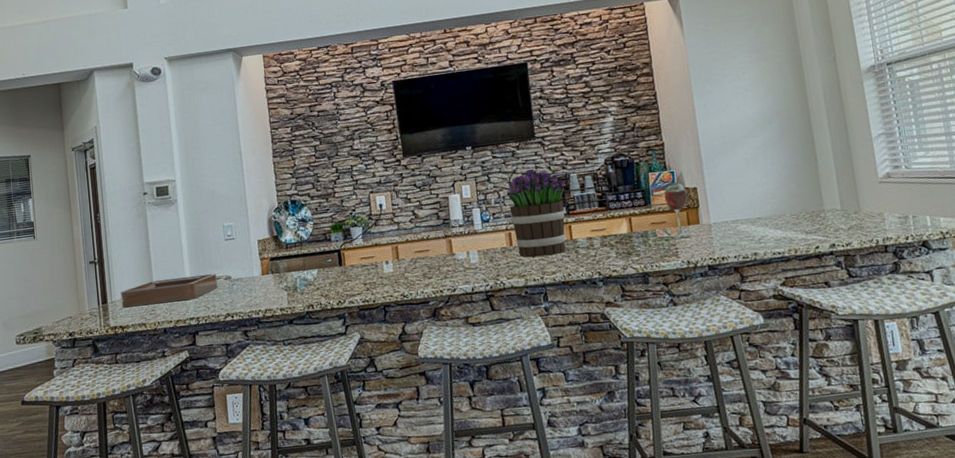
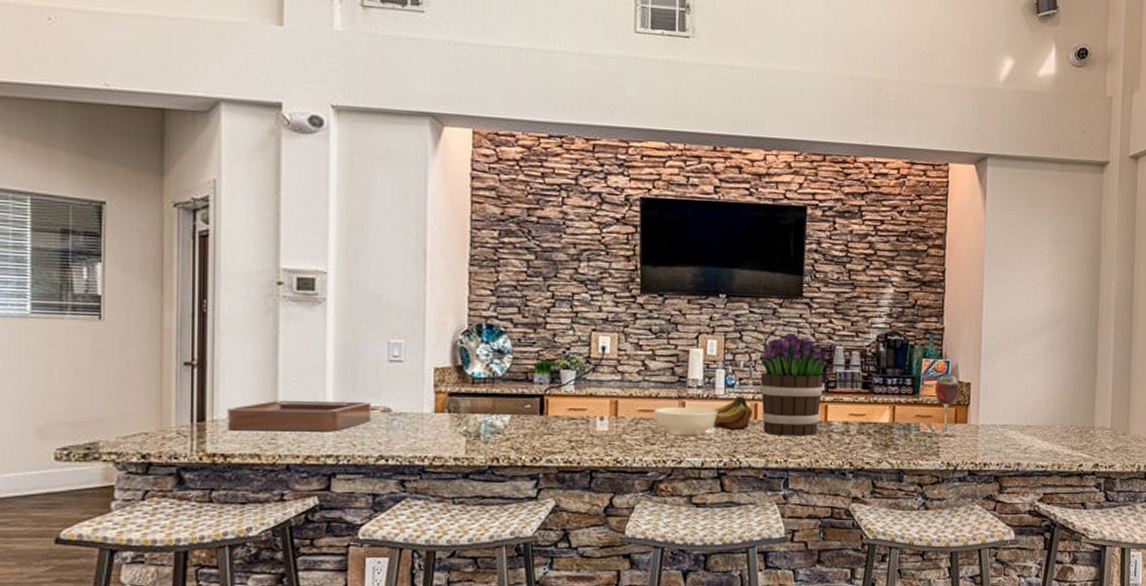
bowl: none [427,242,480,269] -> present [654,406,718,436]
fruit: none [474,228,509,259] -> present [713,396,753,431]

